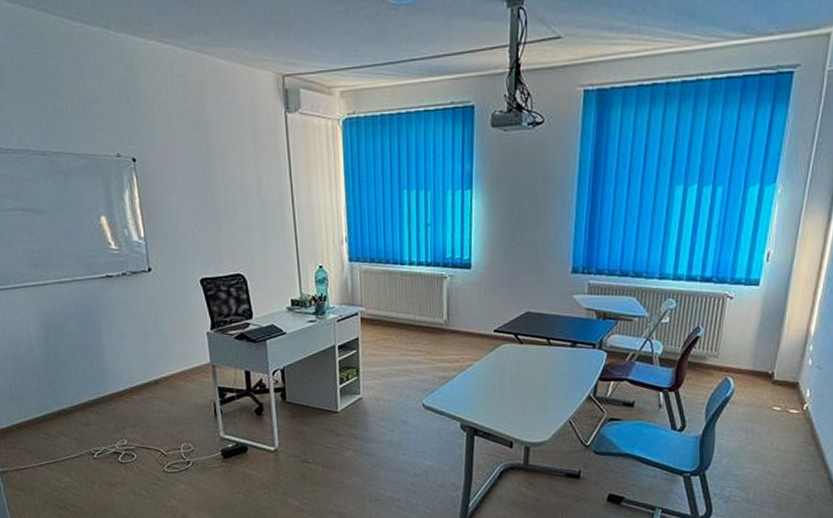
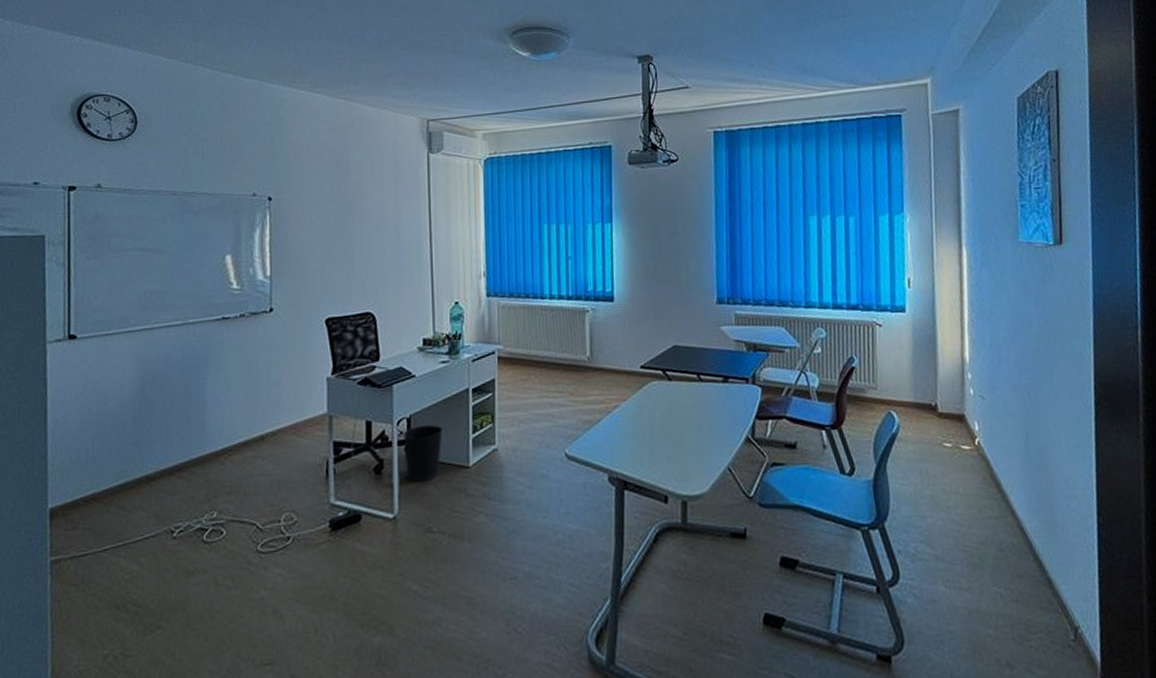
wastebasket: none [279,376,313,422] -> present [404,425,443,482]

